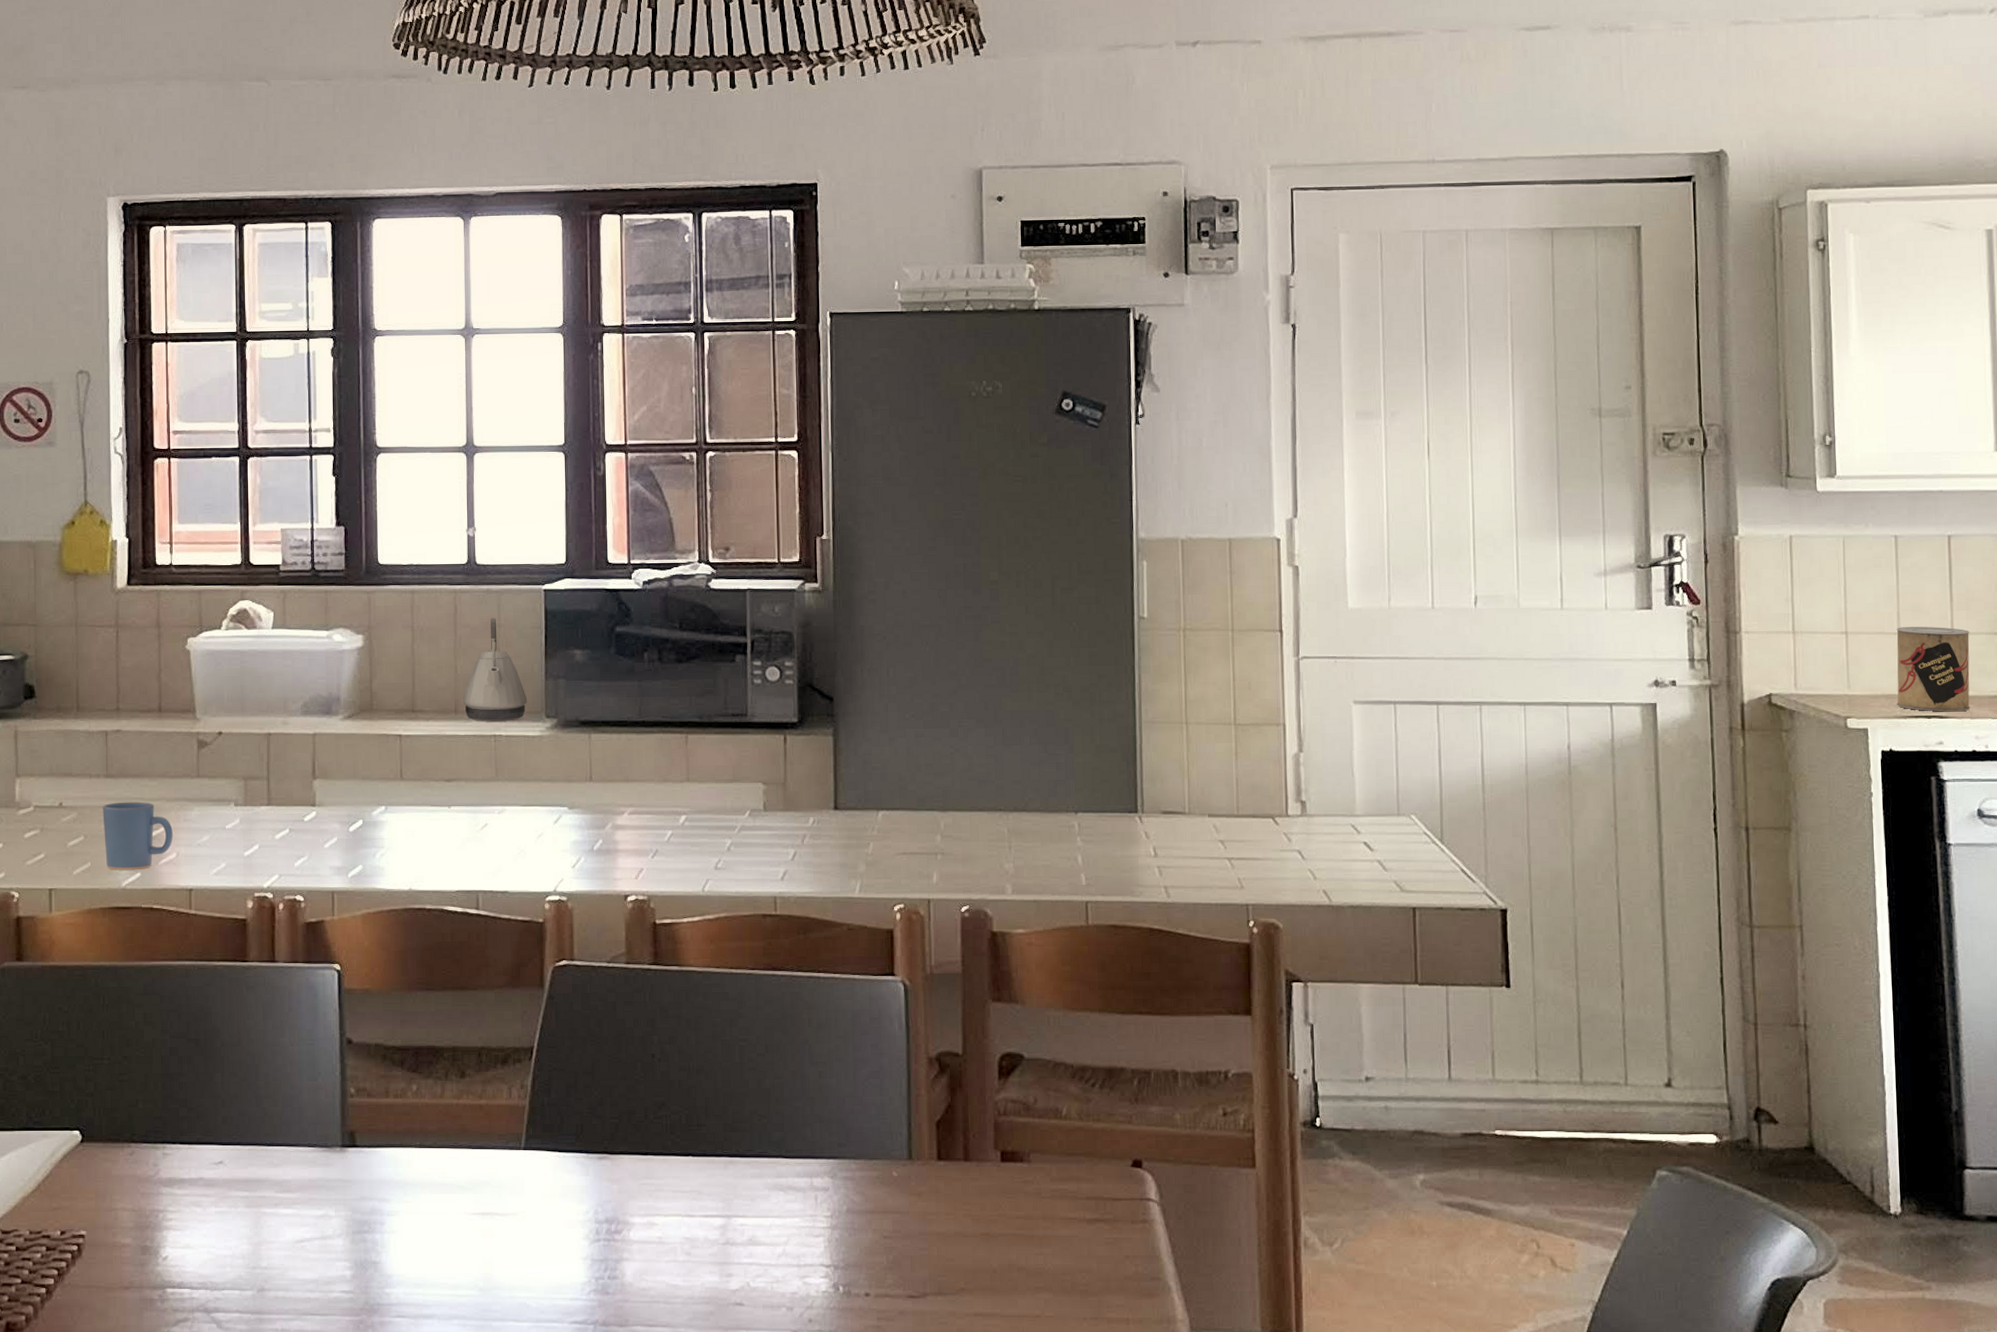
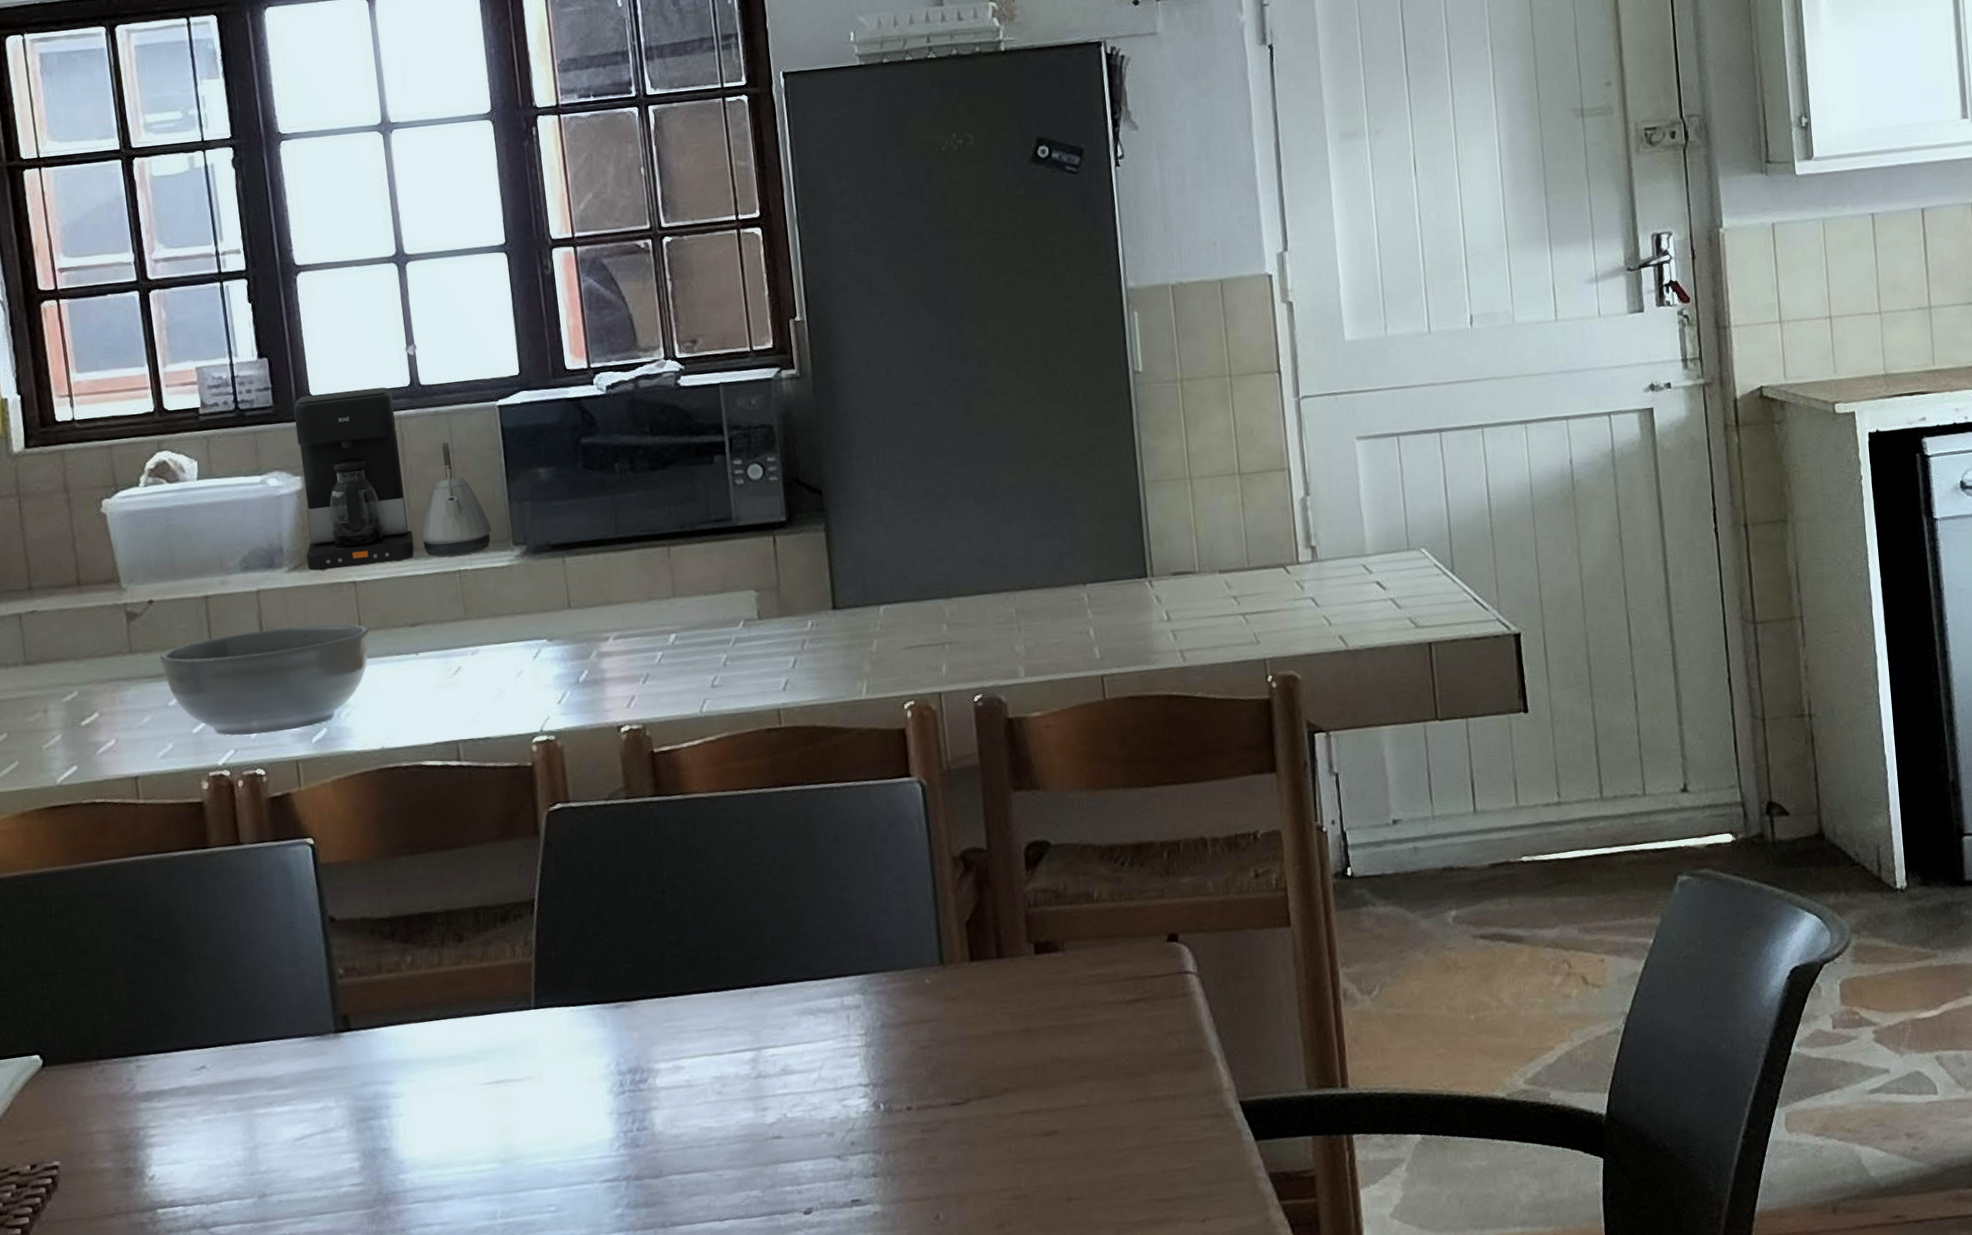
mug: present [102,802,173,871] -> none [24,687,110,767]
bowl: none [223,769,409,864] -> present [160,623,369,736]
coffee maker: none [360,562,457,722] -> present [293,387,414,571]
tin can: present [1896,627,1970,712] -> none [1877,302,1949,389]

